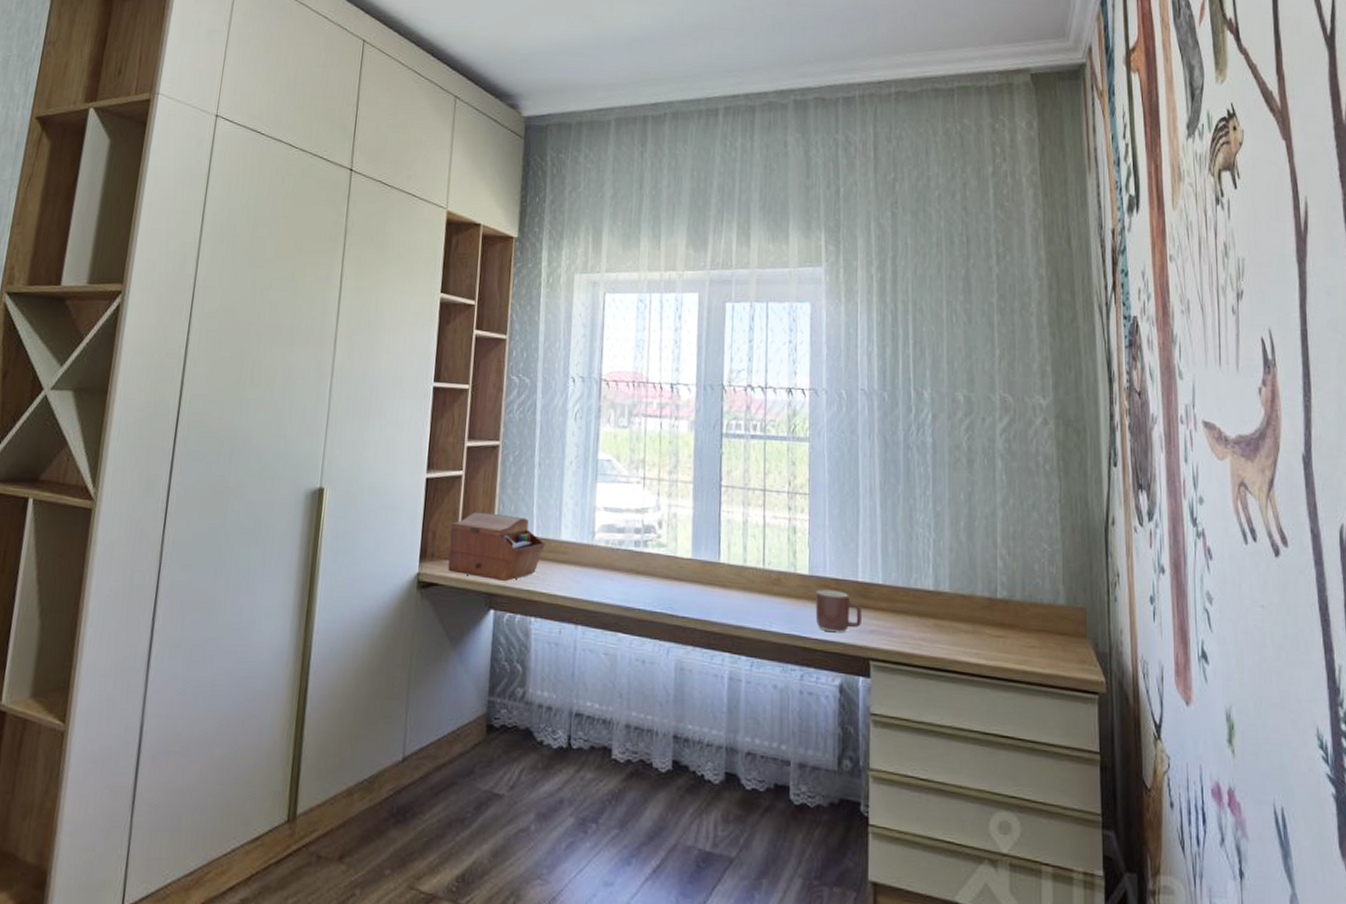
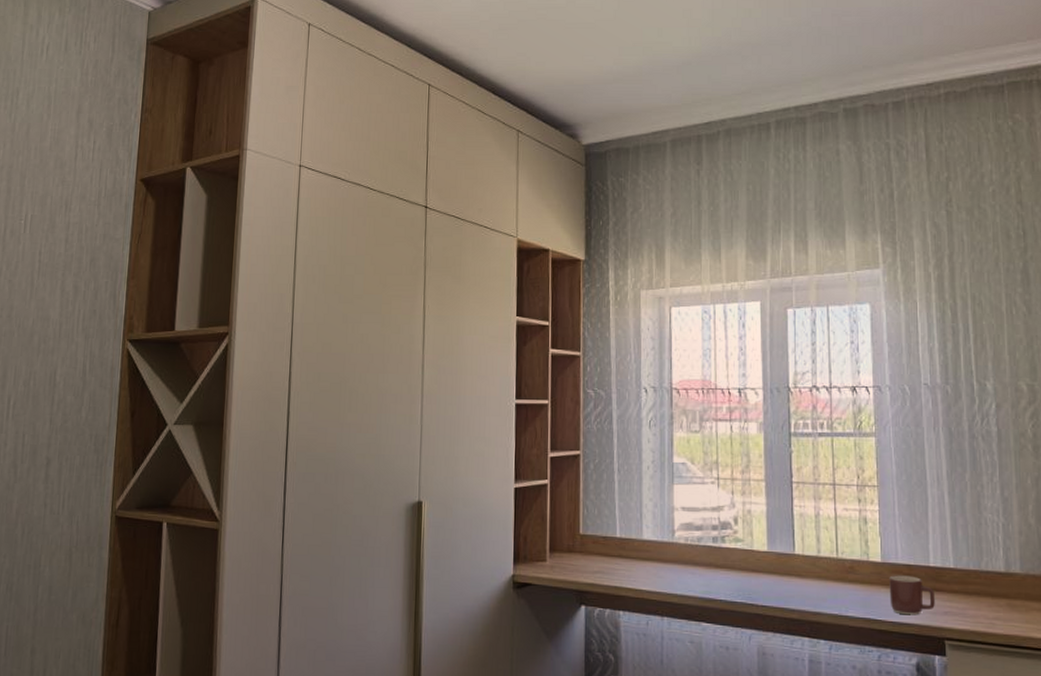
sewing box: present [447,512,545,582] -> none [540,517,628,580]

